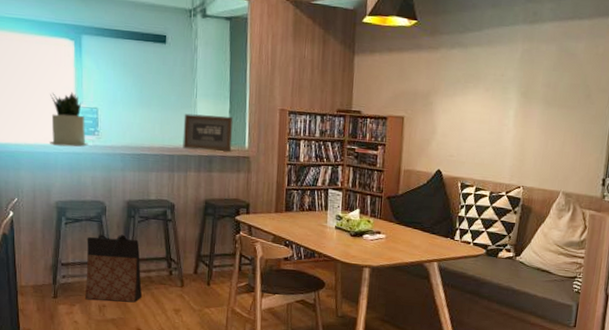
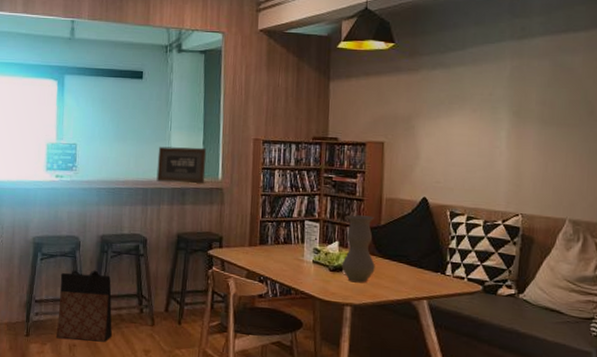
planter: present [50,92,88,147] -> none [30,129,66,183]
vase: none [362,184,394,247] -> present [341,215,375,283]

